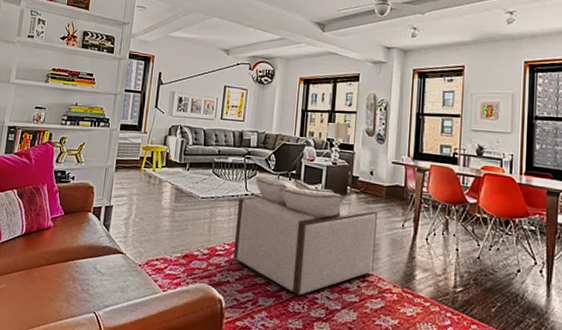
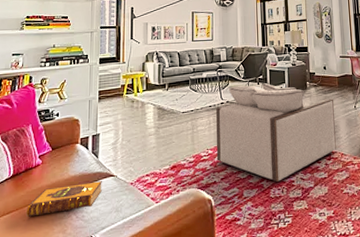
hardback book: none [34,253,112,282] -> present [26,181,103,217]

